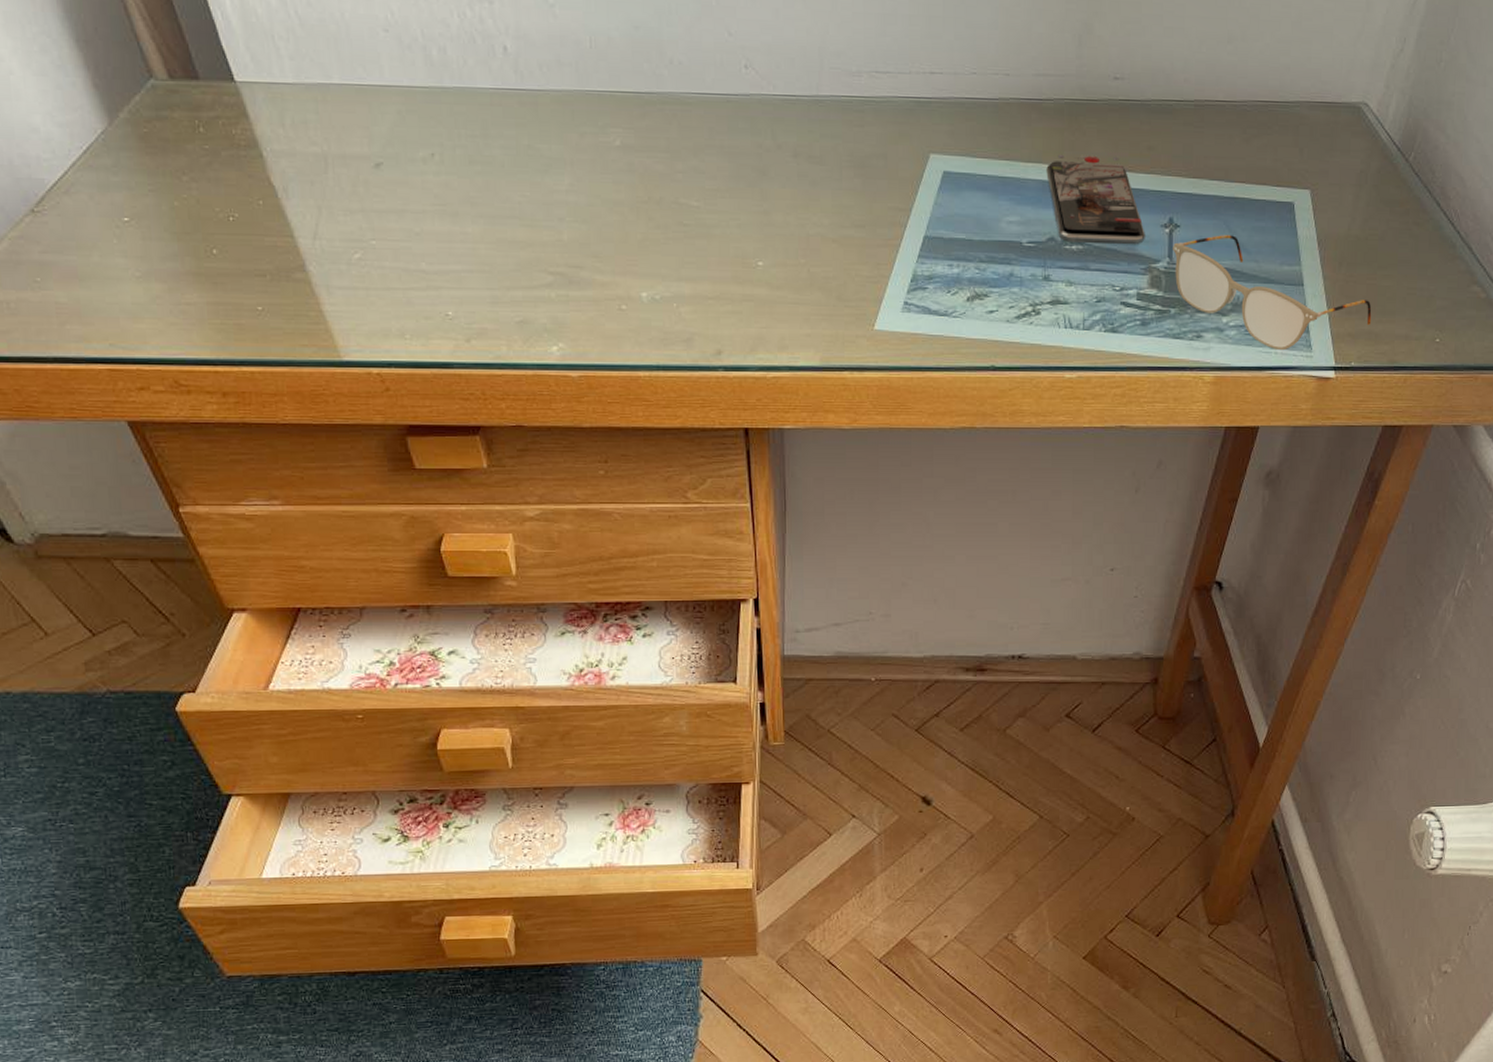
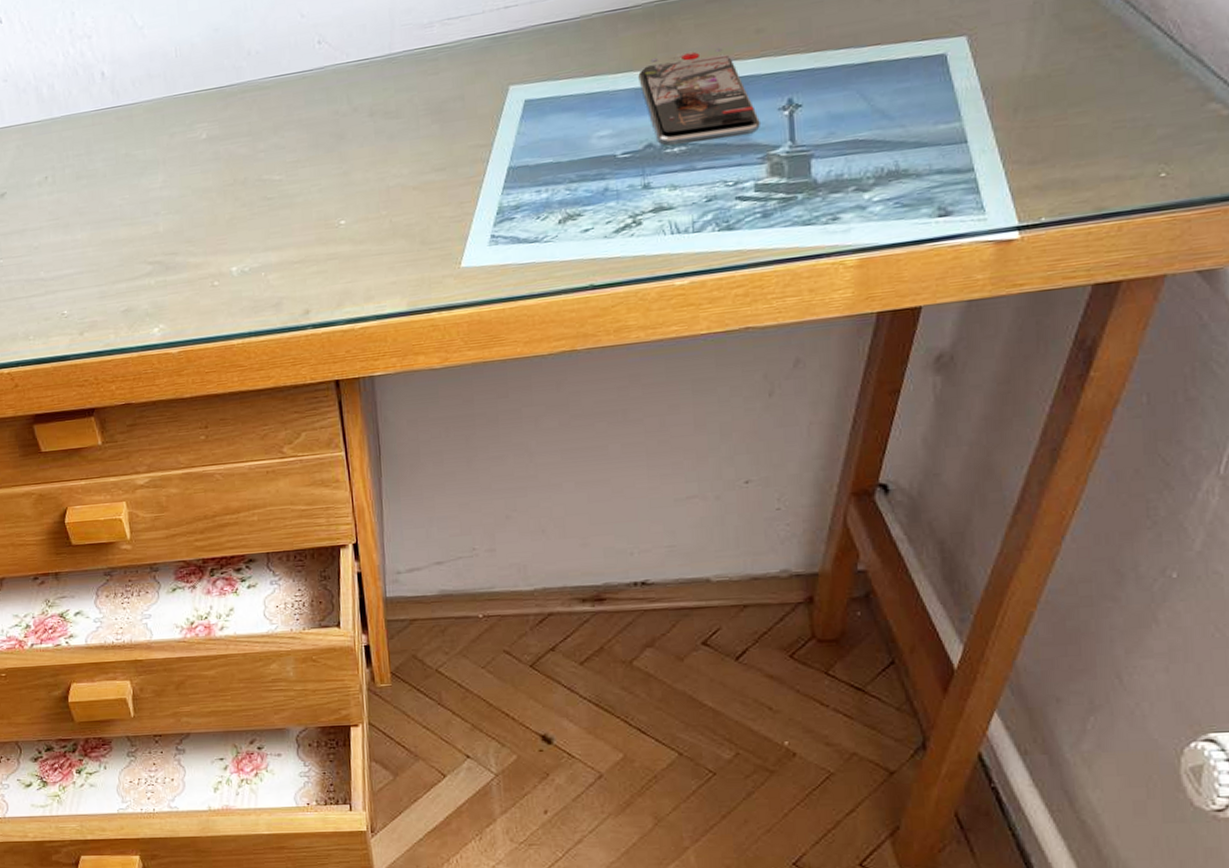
eyeglasses: present [1173,235,1372,351] -> none [795,103,1065,219]

